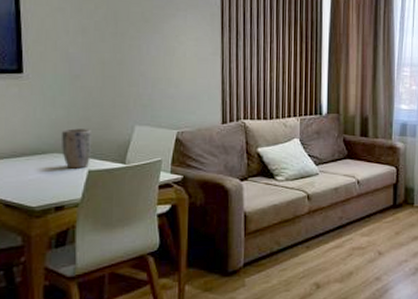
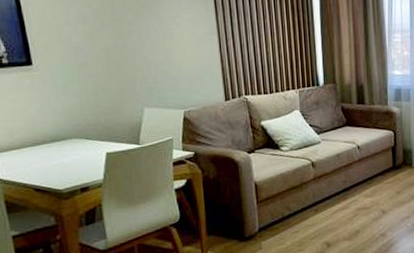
plant pot: present [62,128,92,169] -> none [77,114,107,152]

